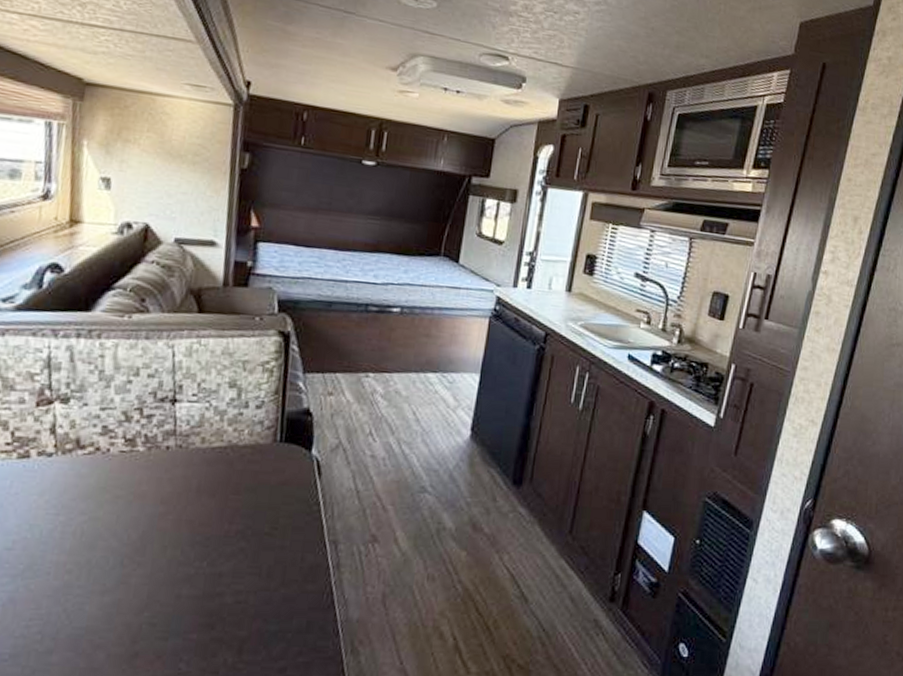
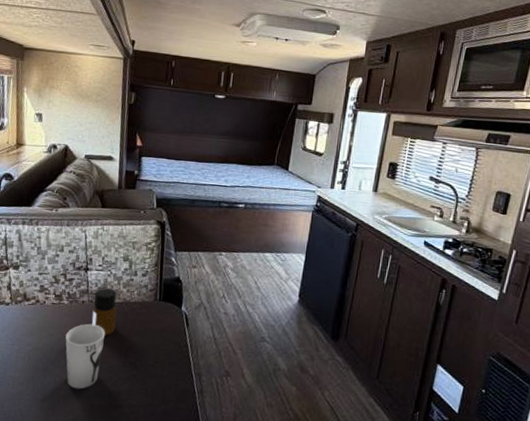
cup: none [139,478,200,574] -> present [65,323,105,389]
bottle: none [180,426,219,495] -> present [92,288,117,336]

